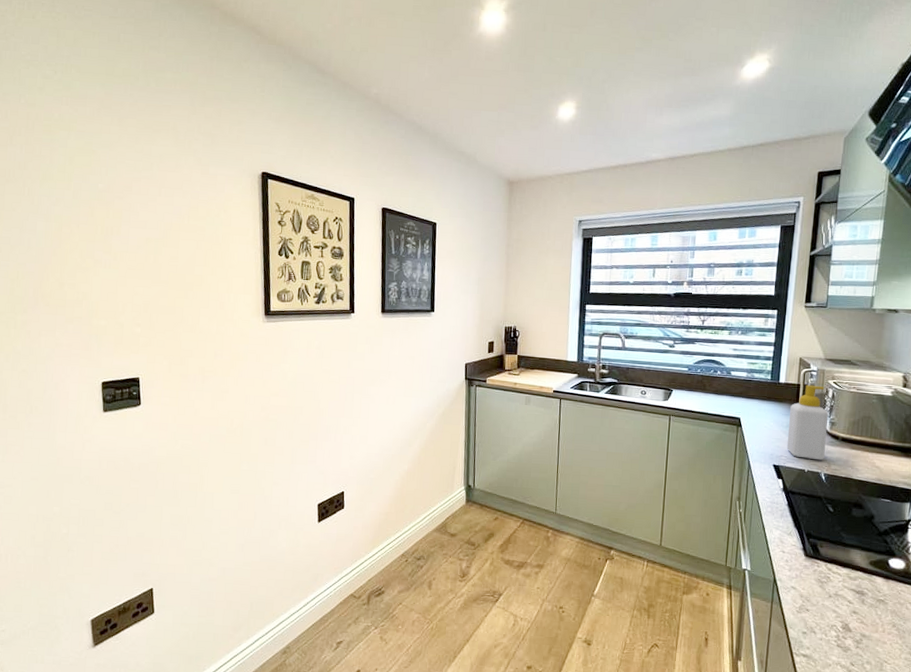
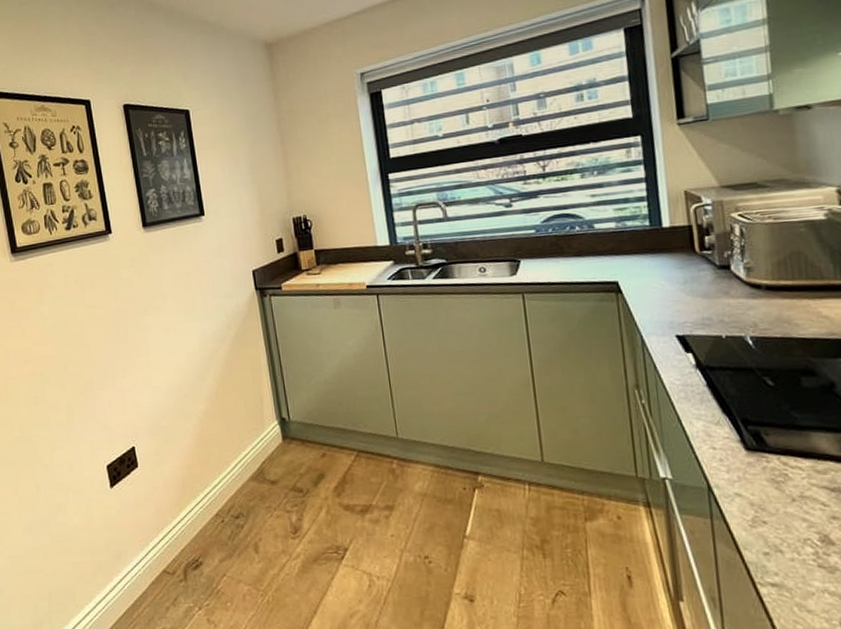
soap bottle: present [786,385,829,461] -> none [684,222,747,321]

